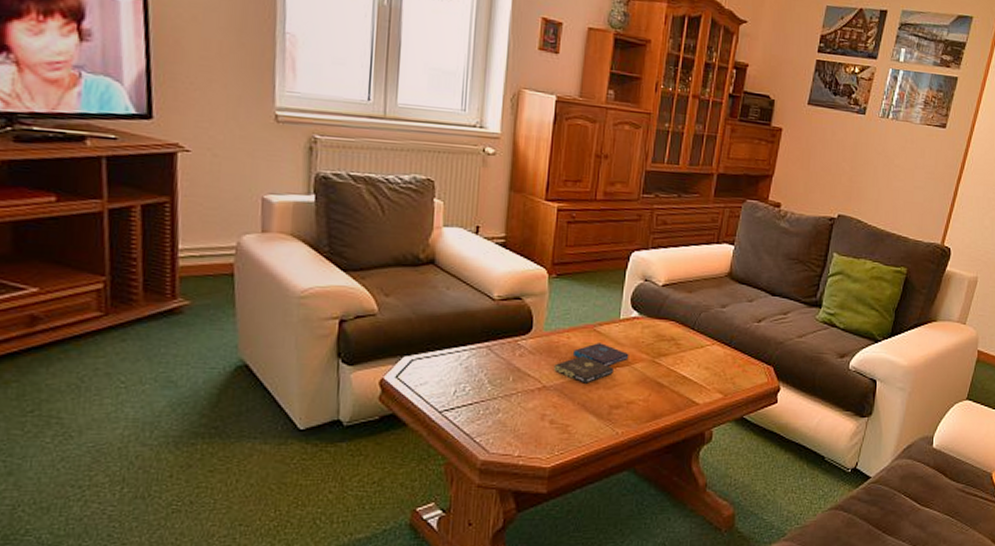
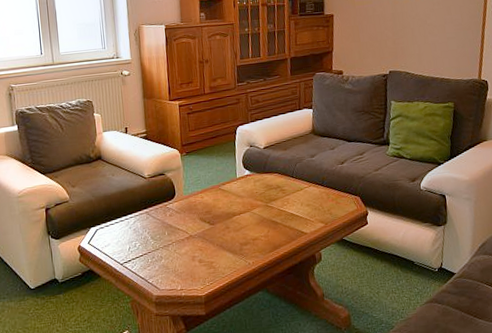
music album box set: present [554,343,629,384] -> none [195,197,248,230]

